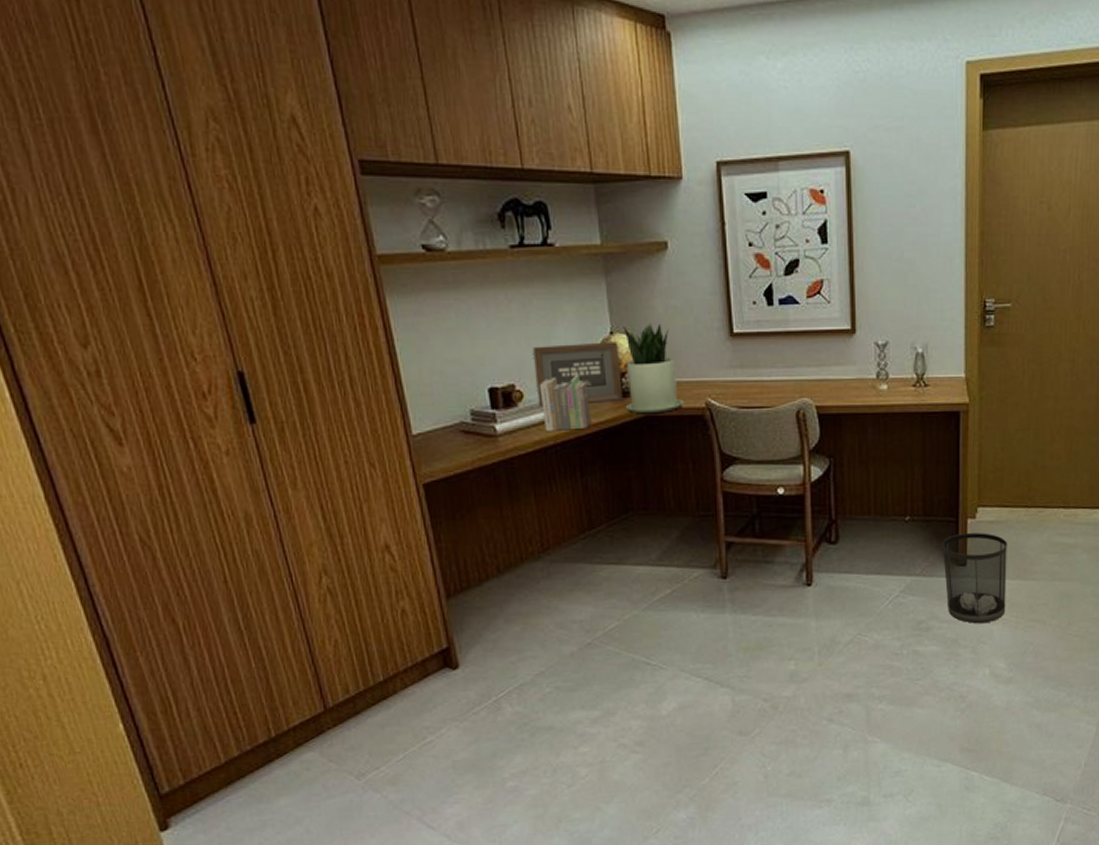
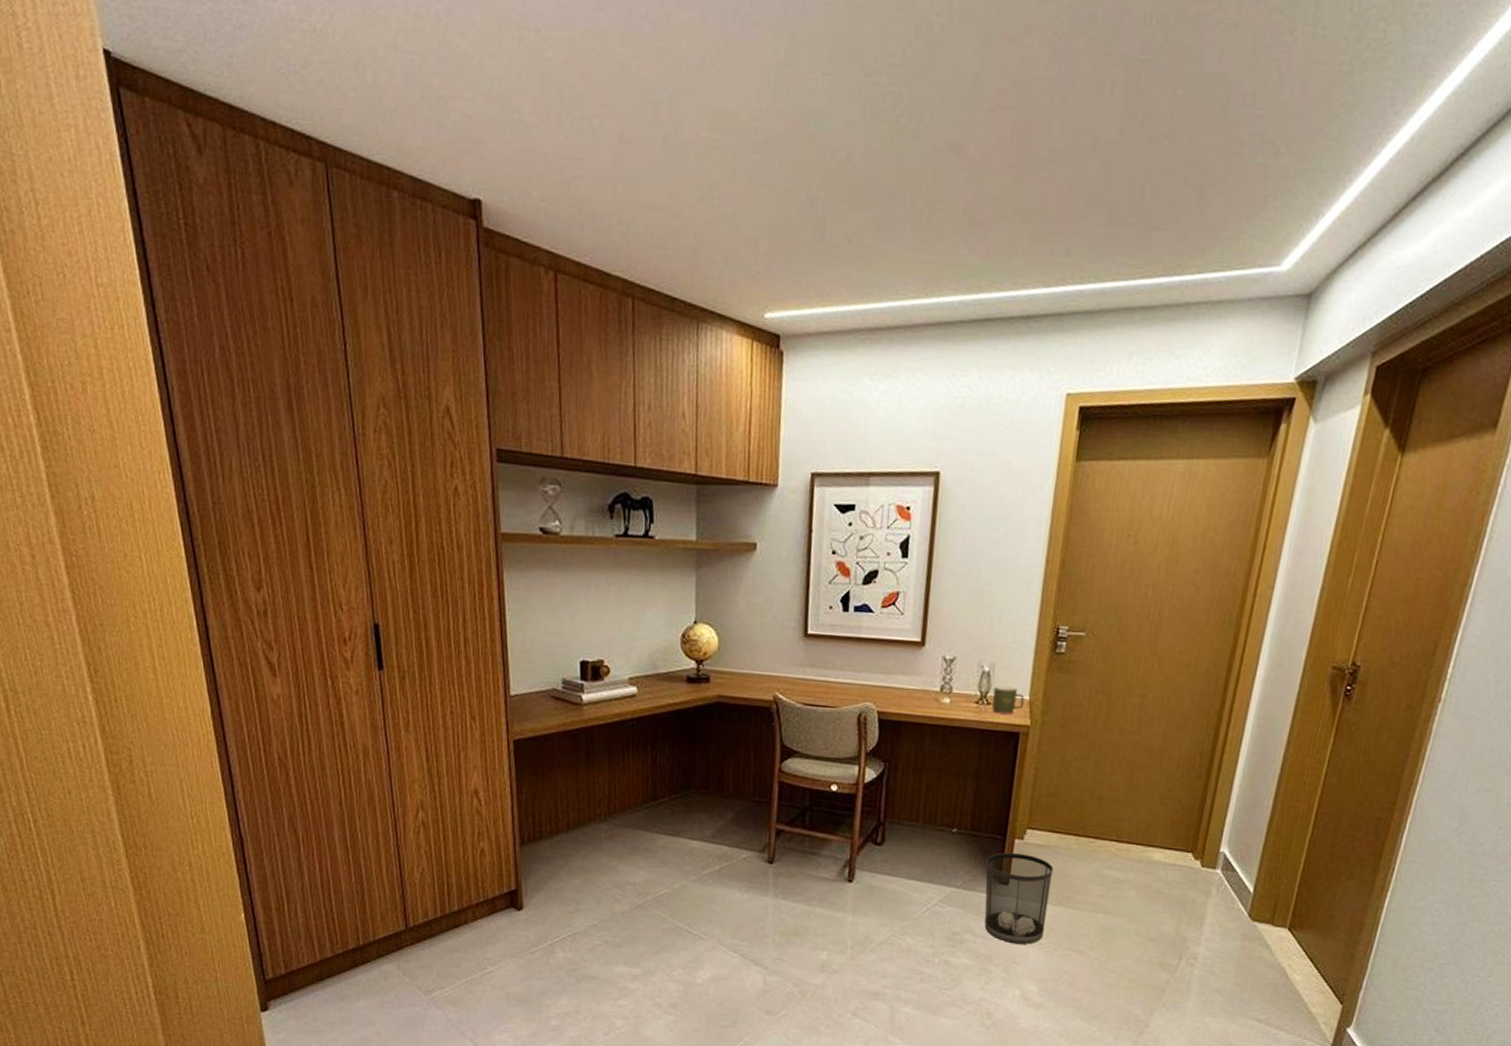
picture frame: present [533,342,623,407] -> none [622,627,700,686]
books: present [539,374,592,431] -> none [624,657,668,708]
planter: present [623,323,684,414] -> none [700,617,753,702]
mug: none [929,366,961,395] -> present [992,686,1025,715]

